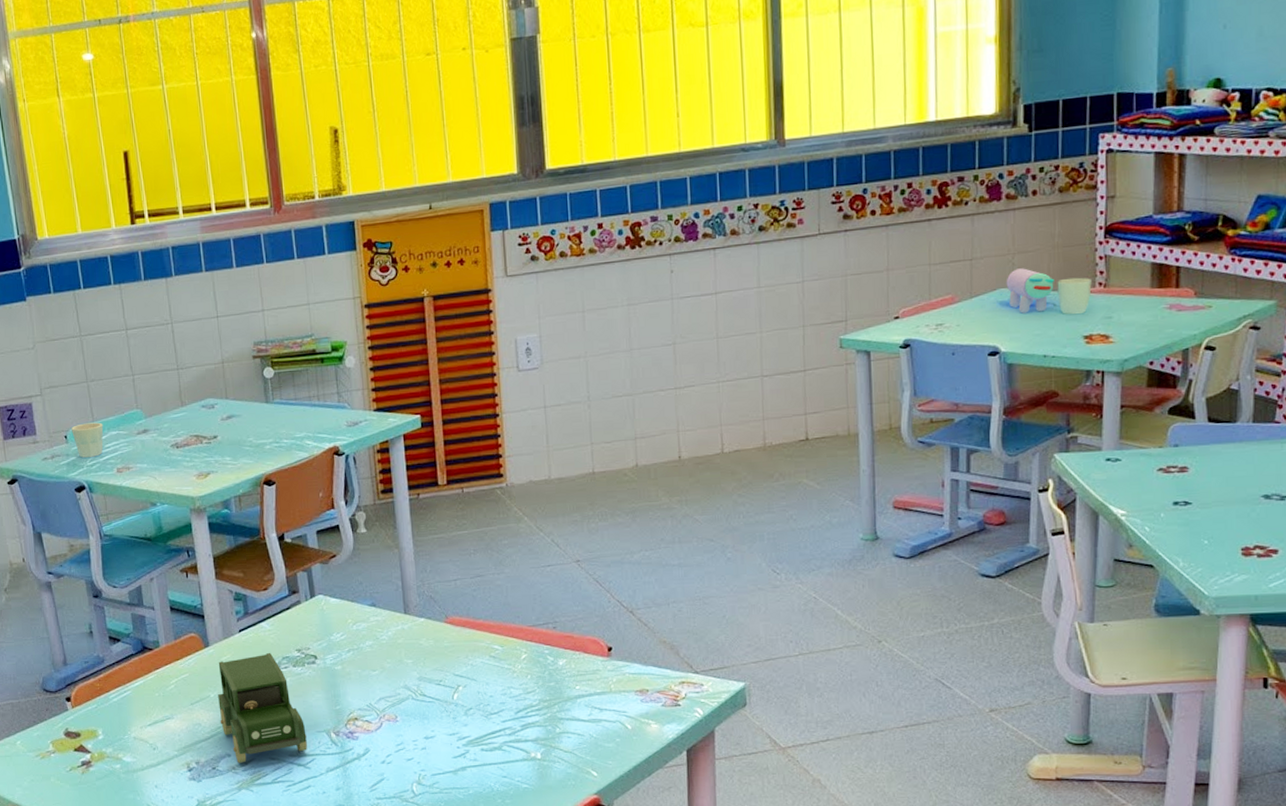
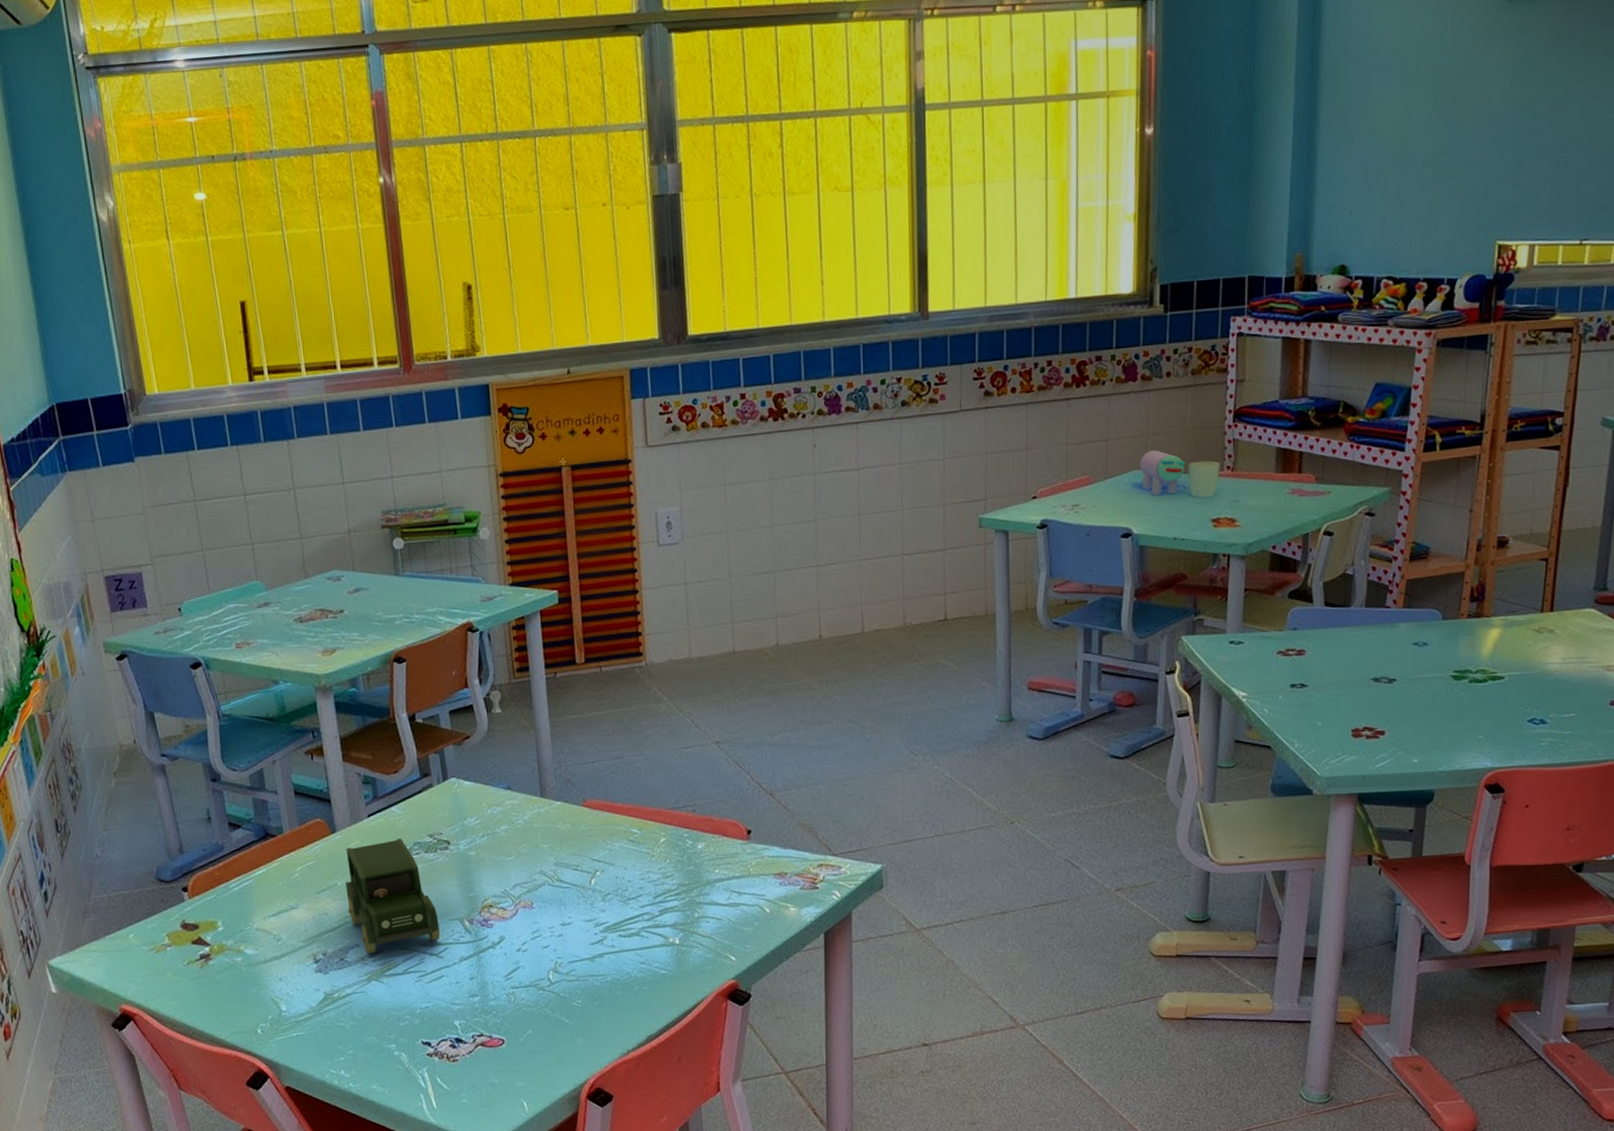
cup: present [71,422,104,458] -> none [186,594,221,632]

